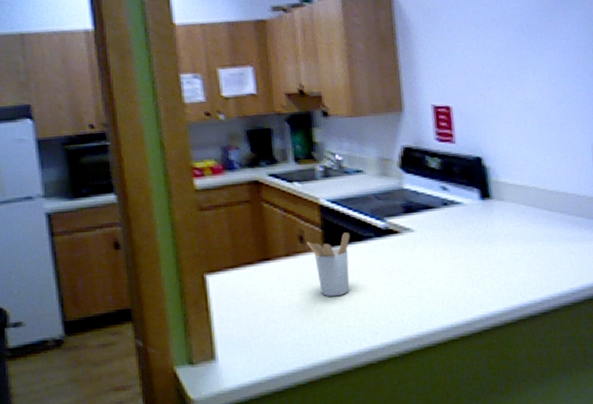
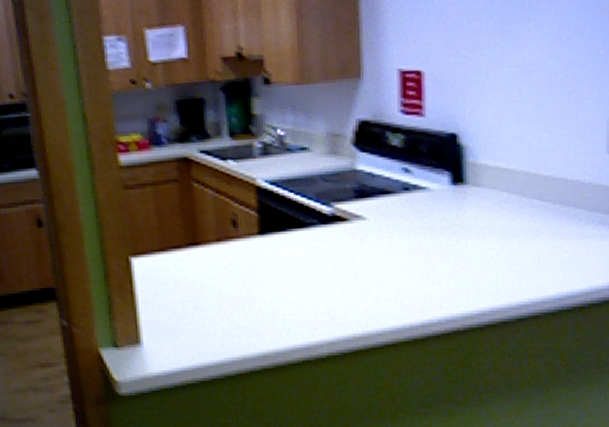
utensil holder: present [306,232,350,297] -> none [240,218,290,288]

